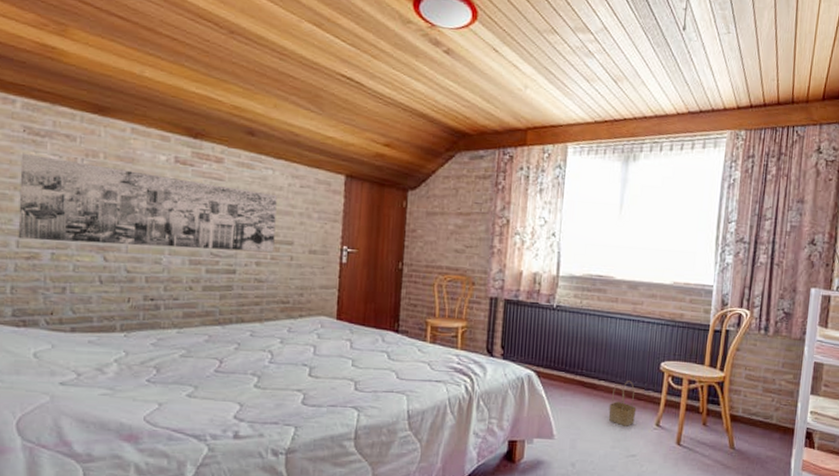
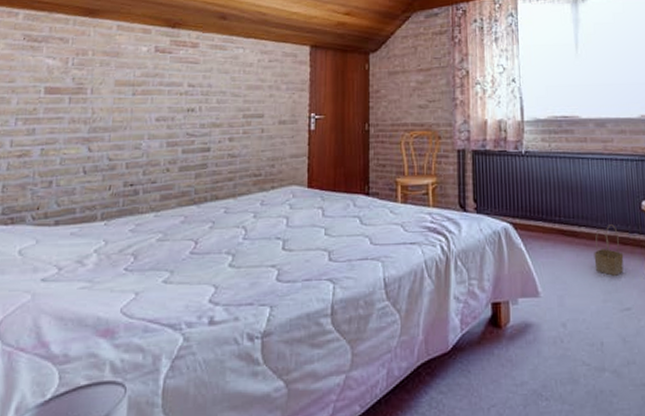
wall art: present [18,153,277,252] -> none [12,58,248,138]

